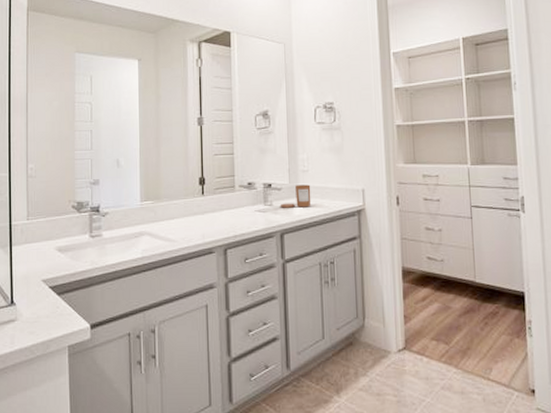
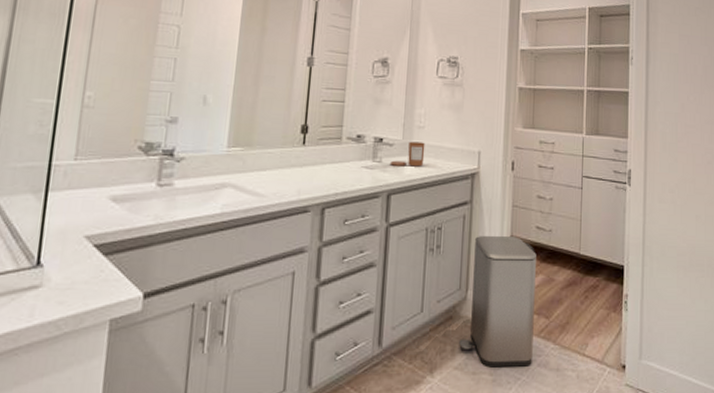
pedal bin: none [361,268,435,390] -> present [459,236,536,368]

